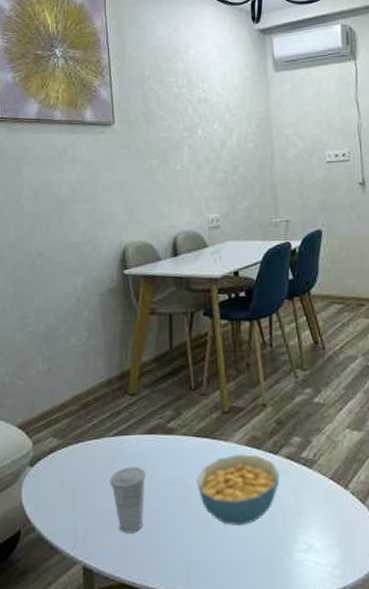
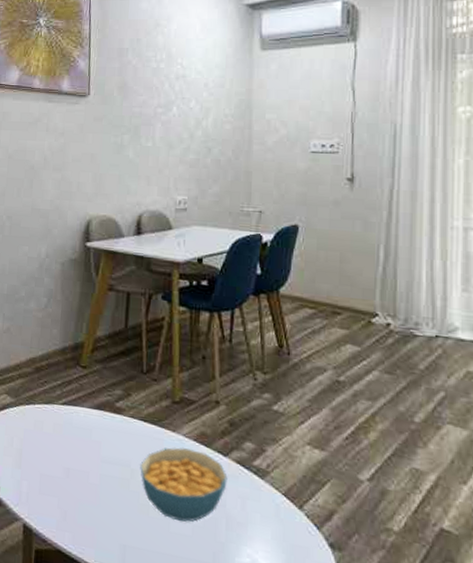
cup: present [110,467,147,534] -> none [55,437,91,504]

